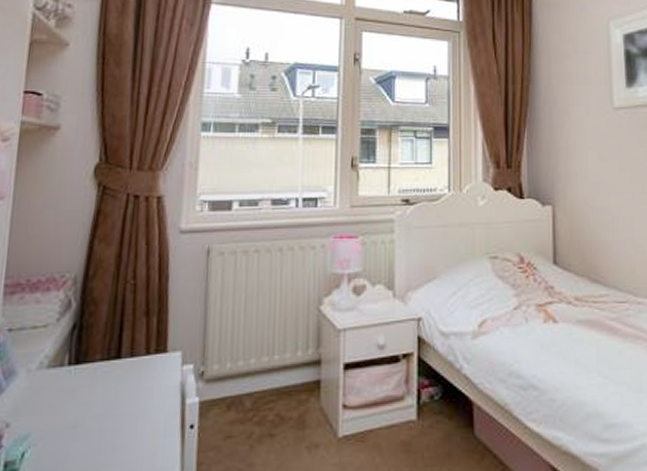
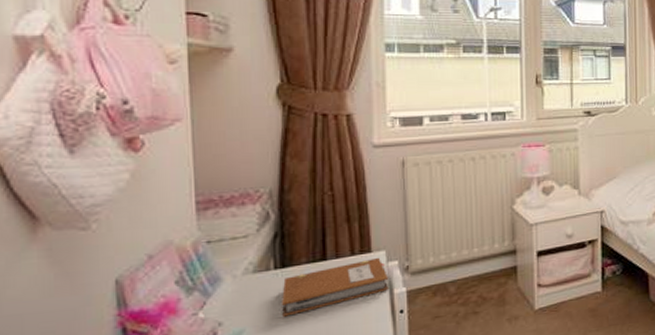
notebook: none [69,359,183,422] -> present [282,257,390,317]

